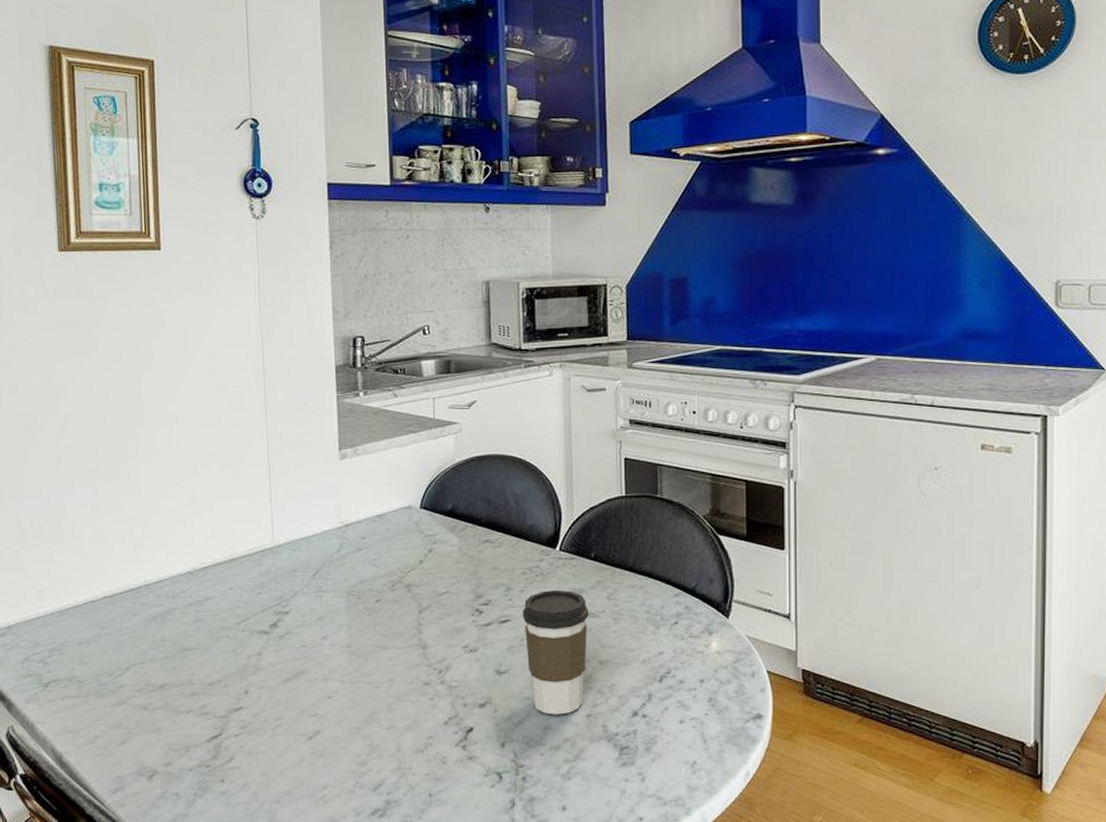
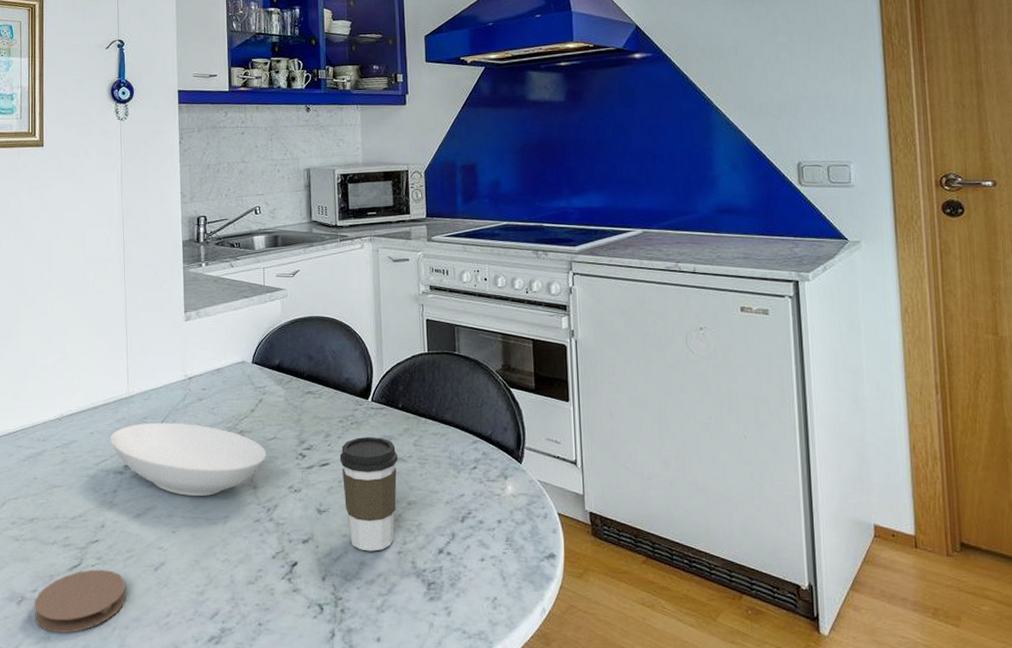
coaster: none [168,739,275,808] -> present [35,569,126,633]
bowl: none [252,576,437,658] -> present [110,422,266,497]

